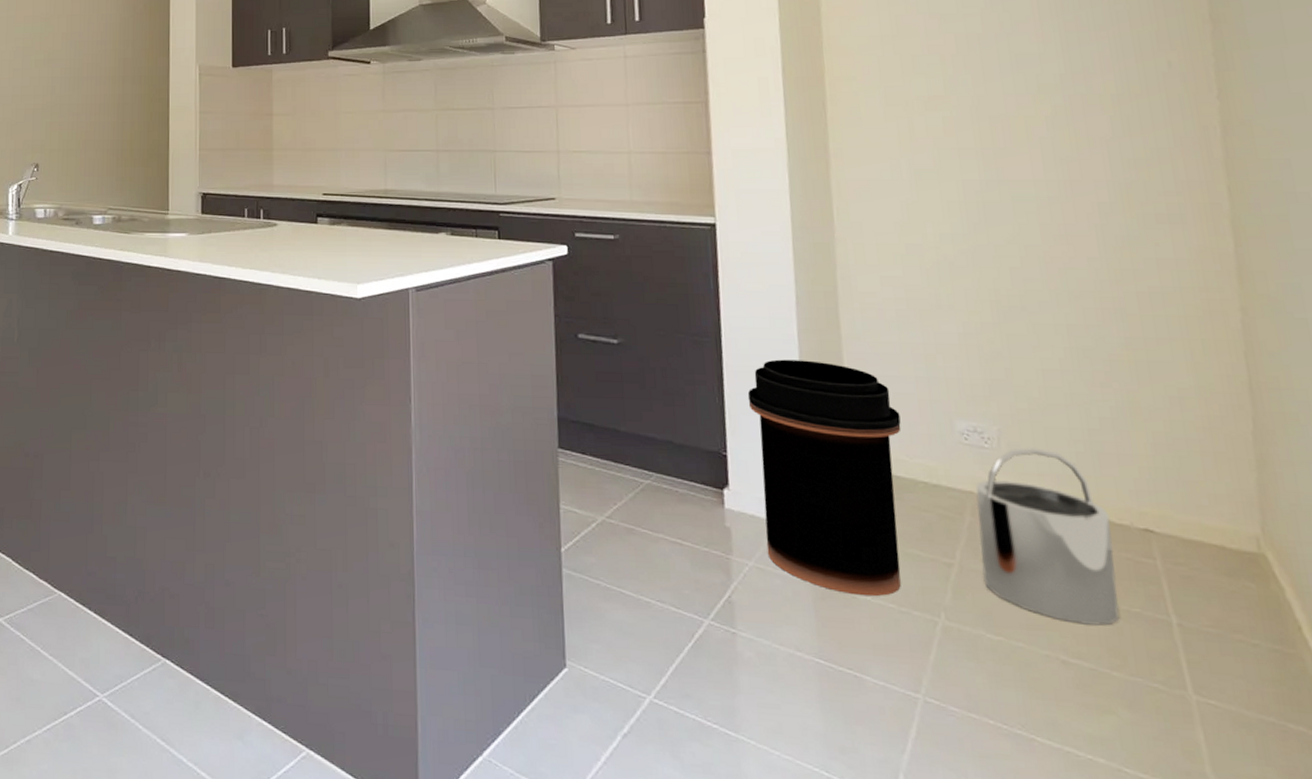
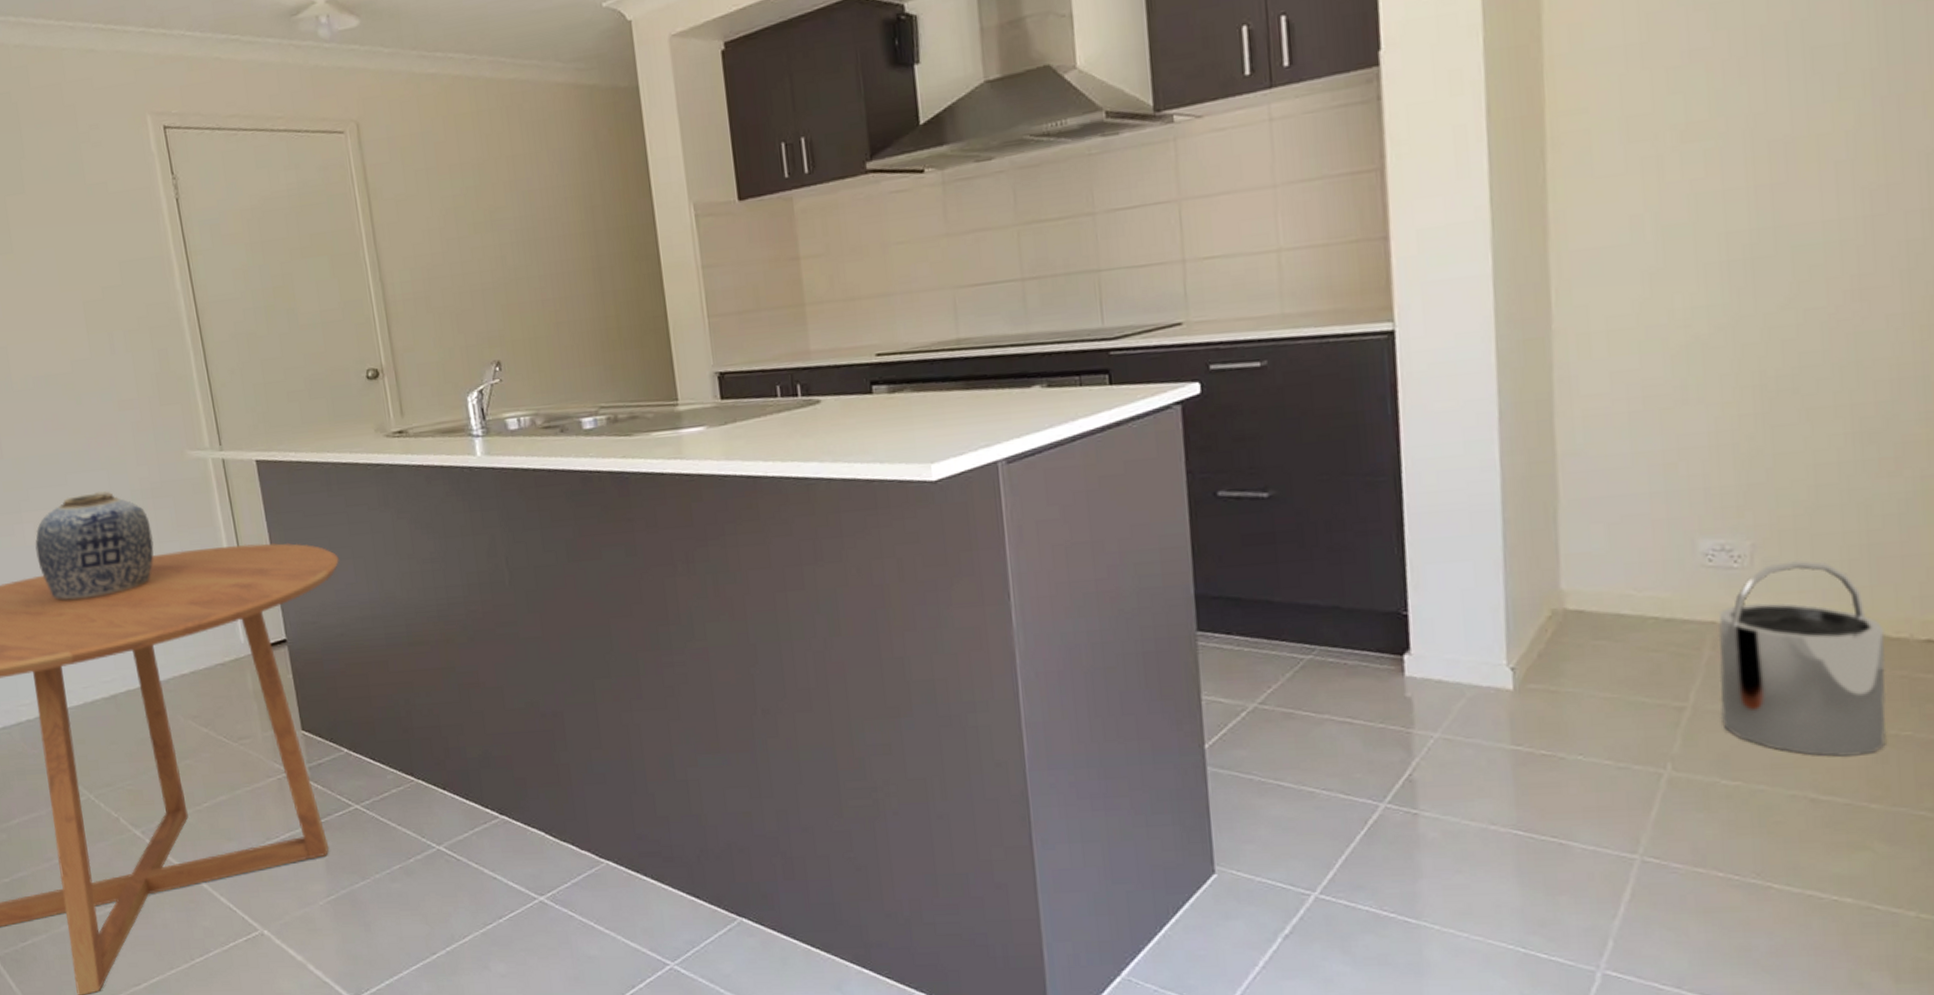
trash can: present [747,359,902,597] -> none [1434,488,1629,756]

